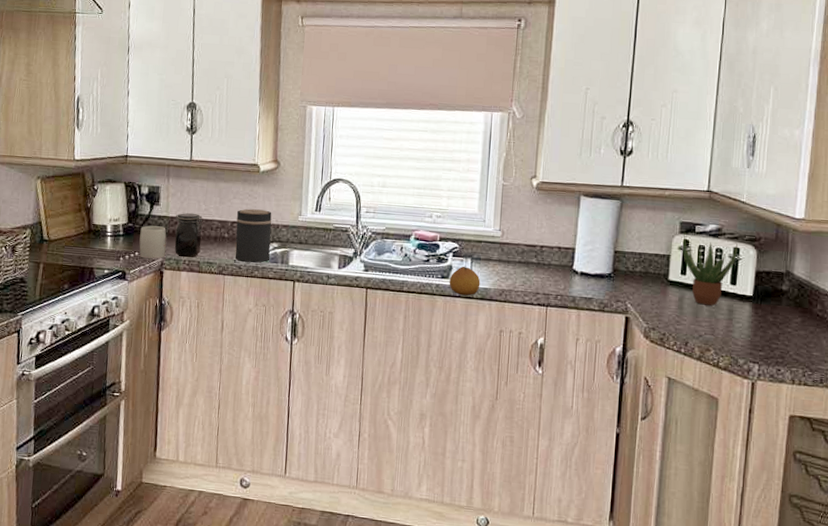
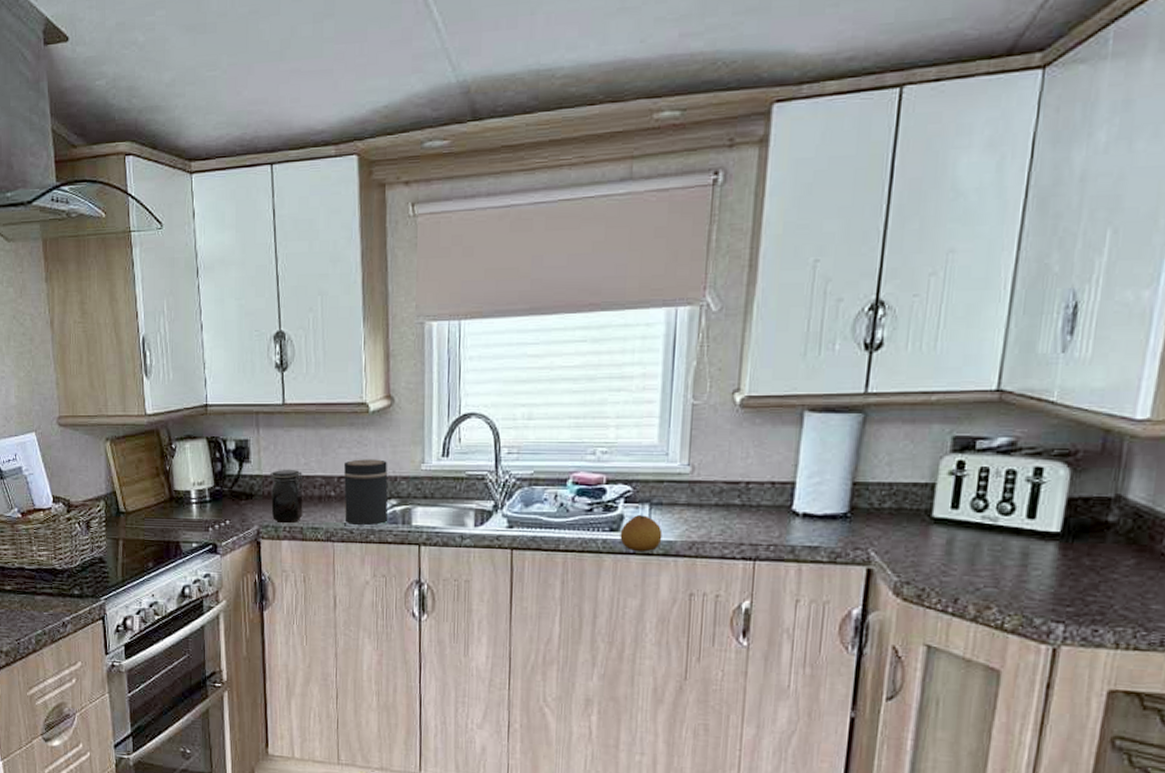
mug: present [139,225,167,260] -> none [230,487,262,528]
potted plant: present [682,232,738,306] -> none [954,451,1041,548]

